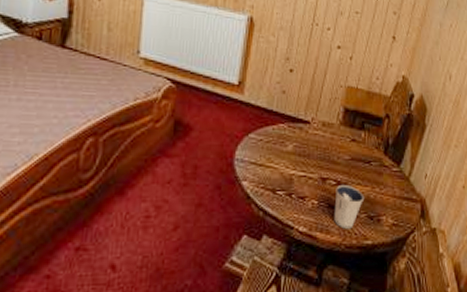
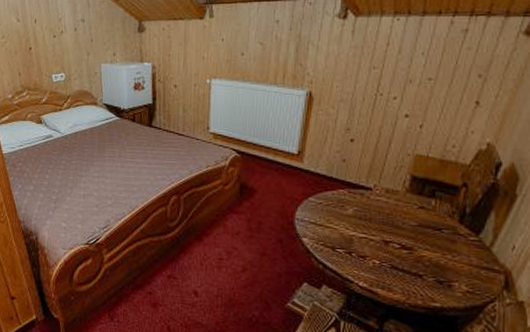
dixie cup: present [334,185,365,229] -> none [397,249,433,290]

